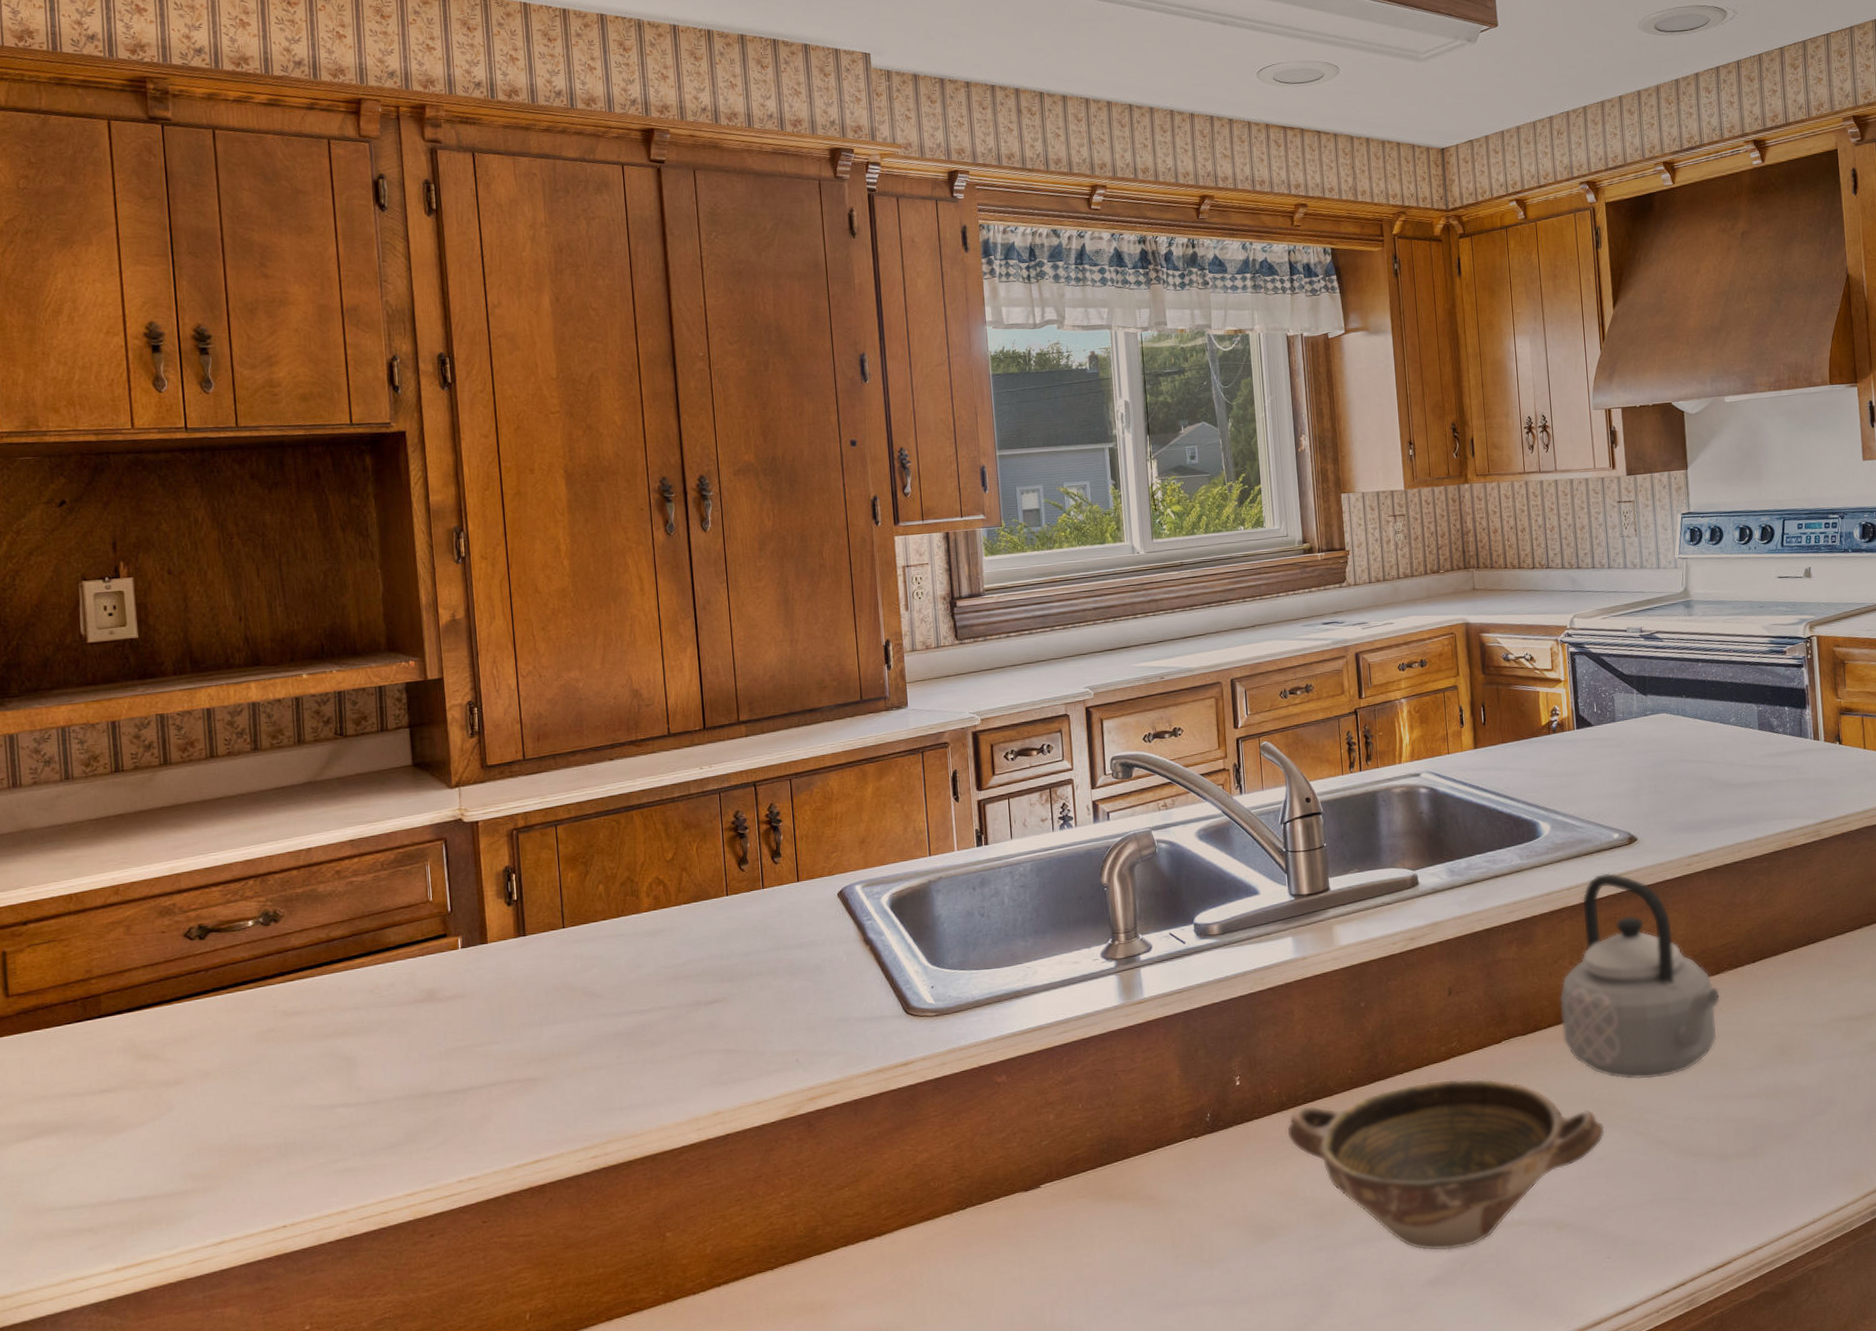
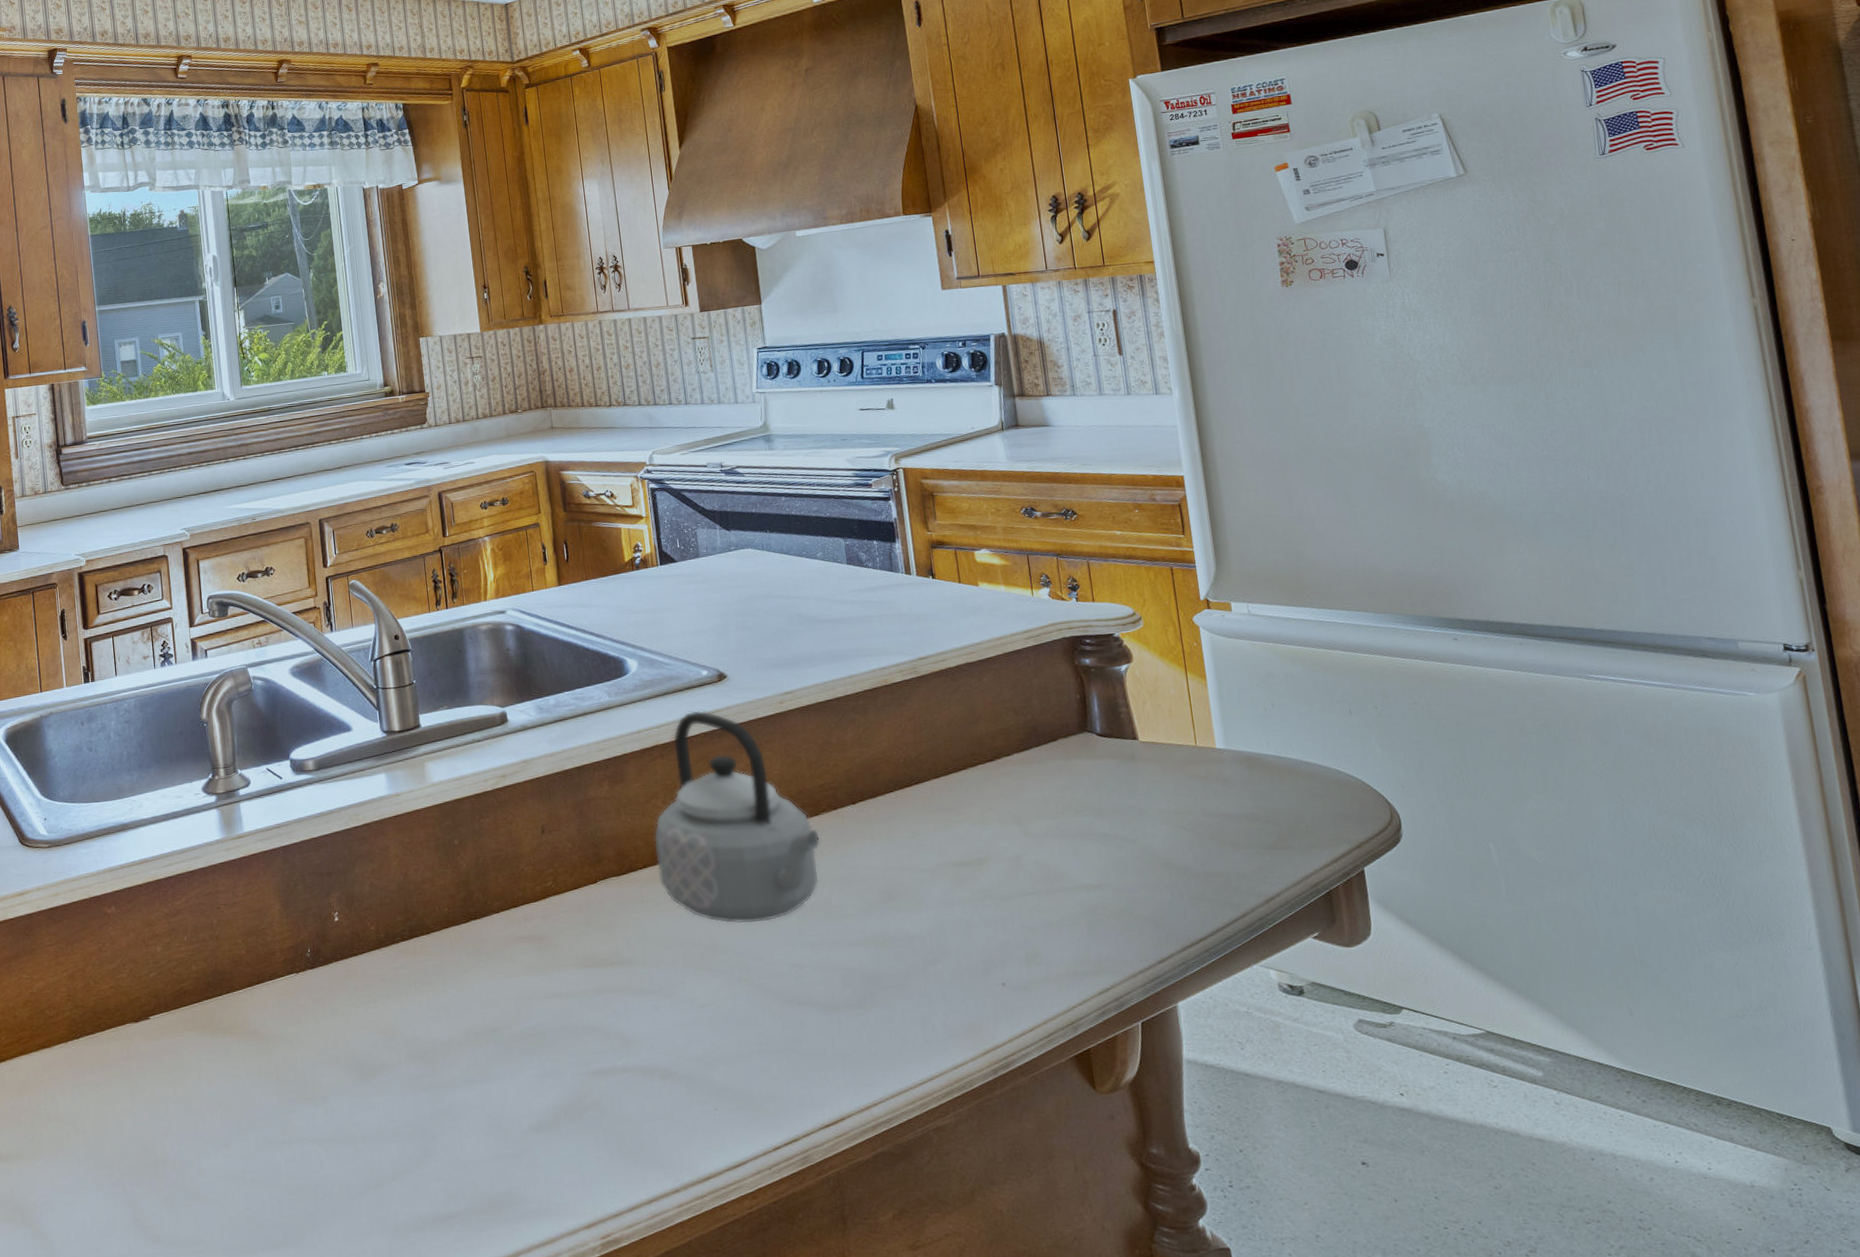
bowl: present [1286,1078,1605,1251] -> none [385,919,707,1097]

